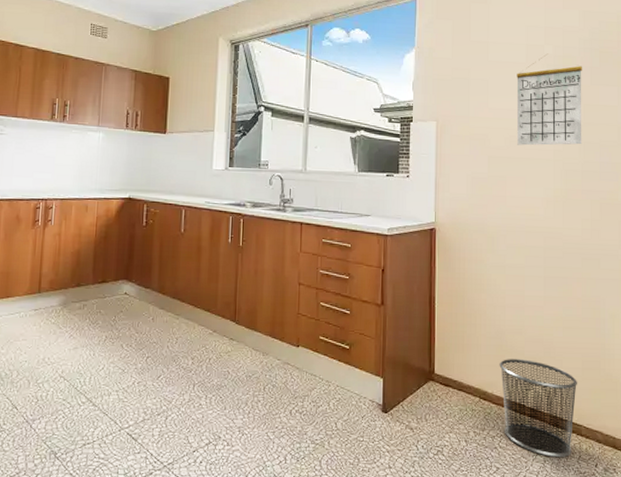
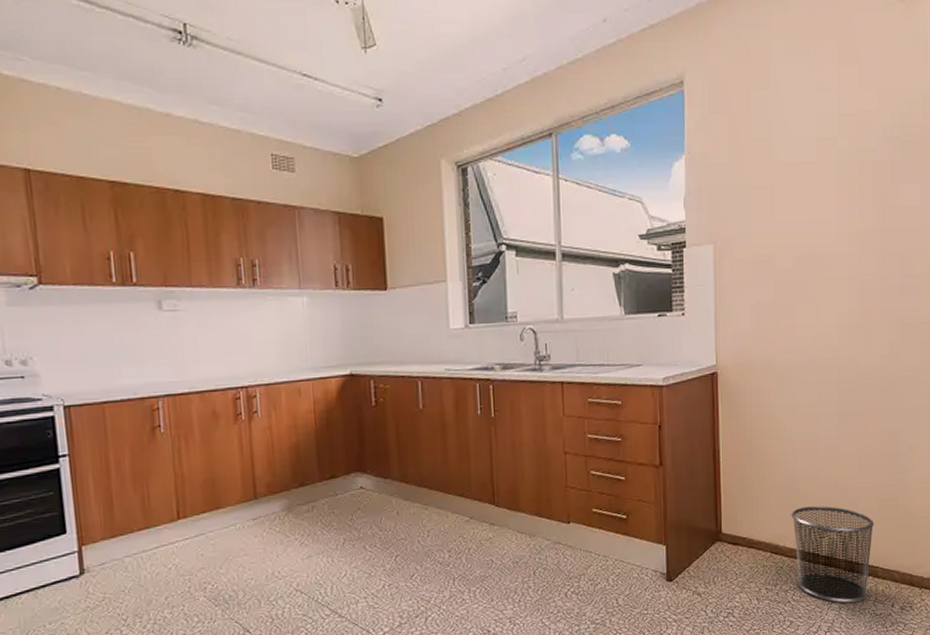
calendar: present [517,53,582,146] -> none [806,148,881,264]

